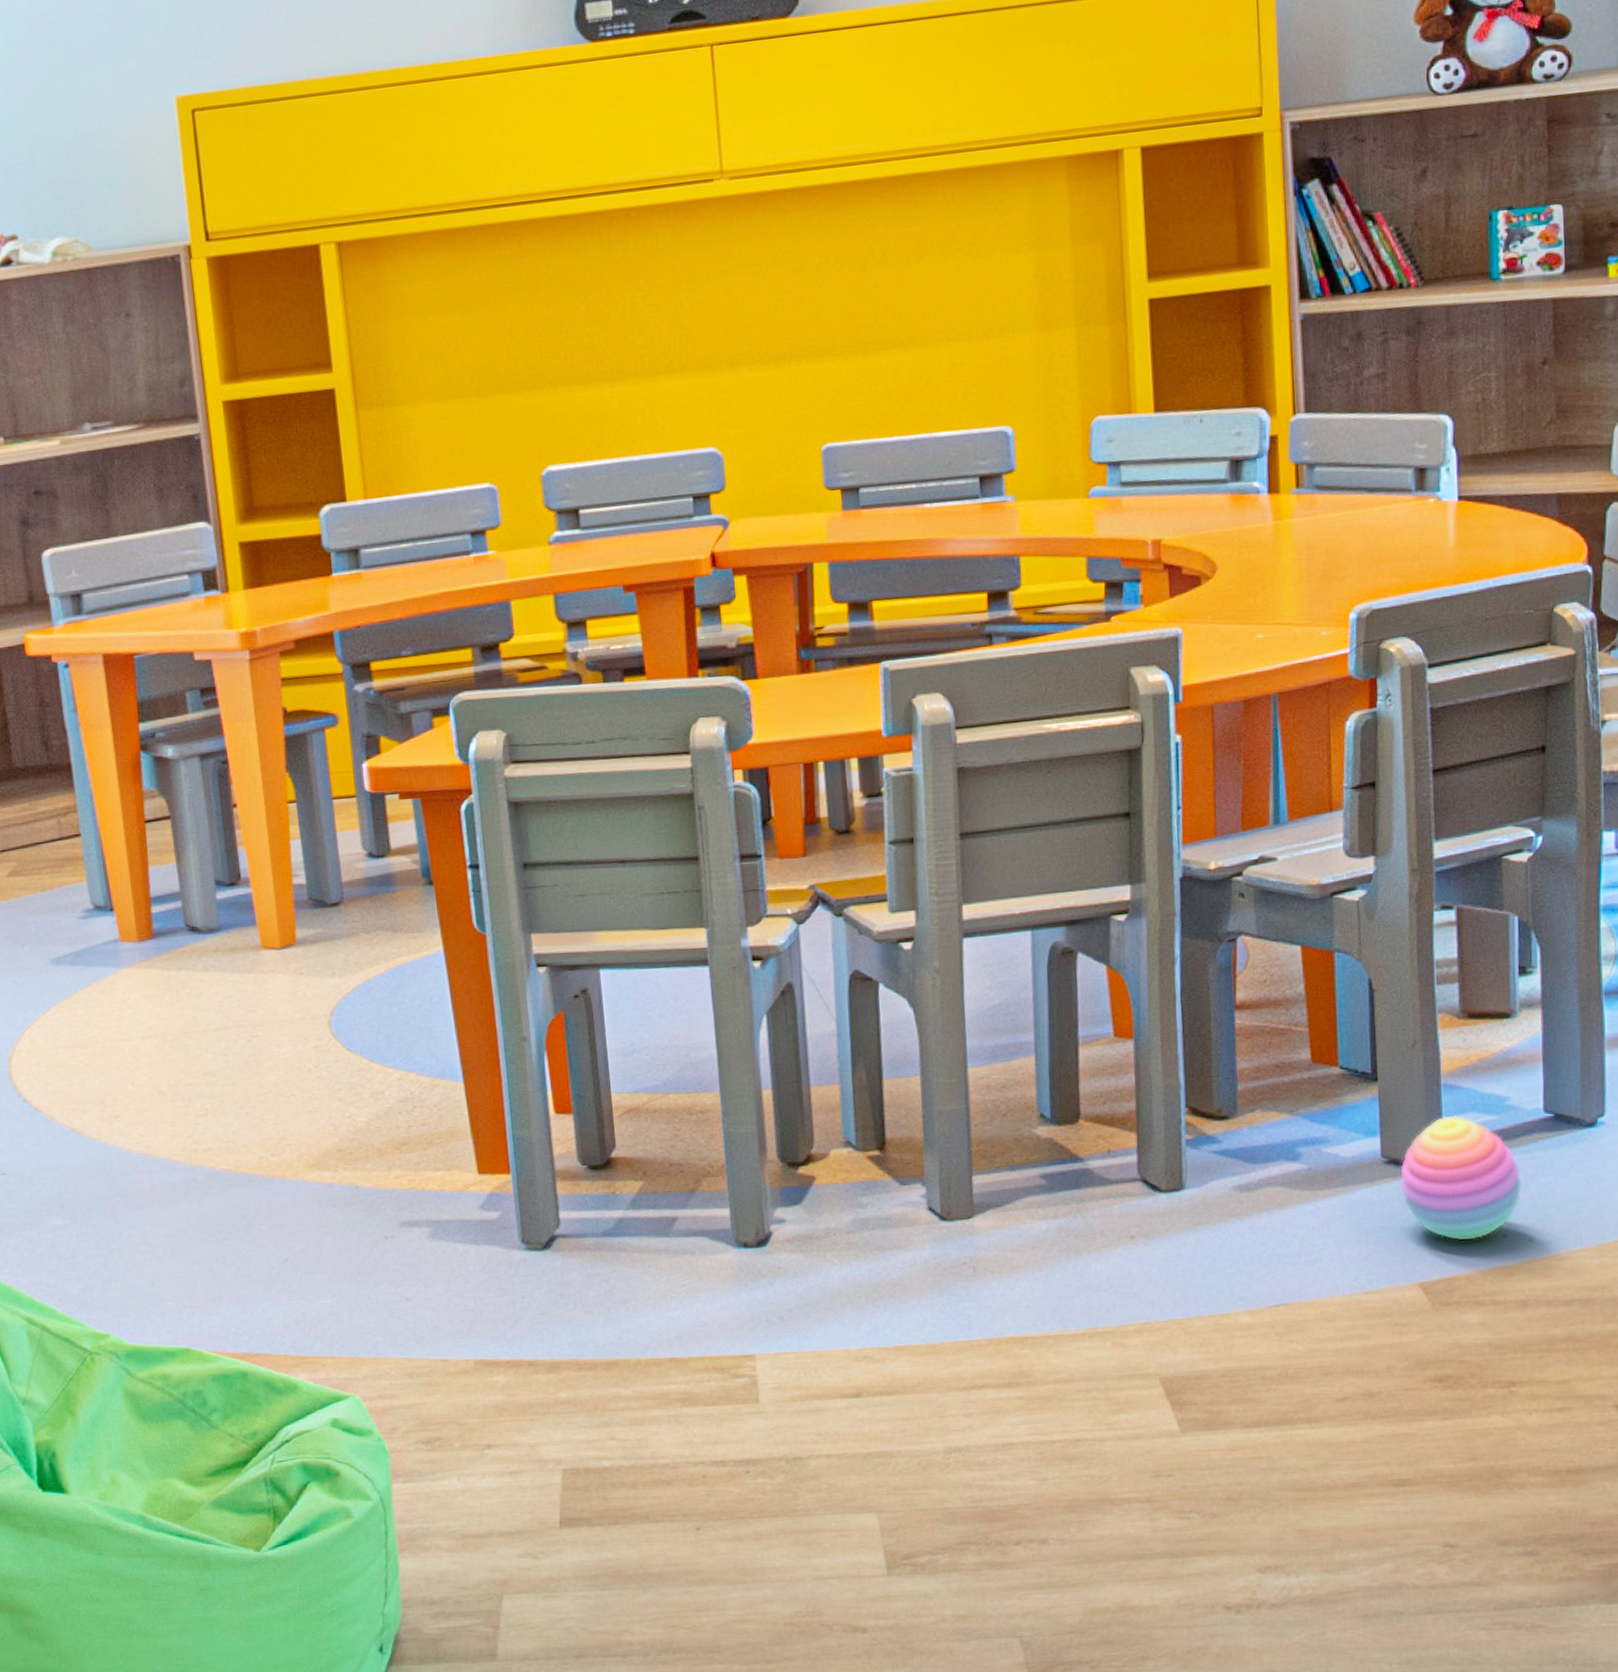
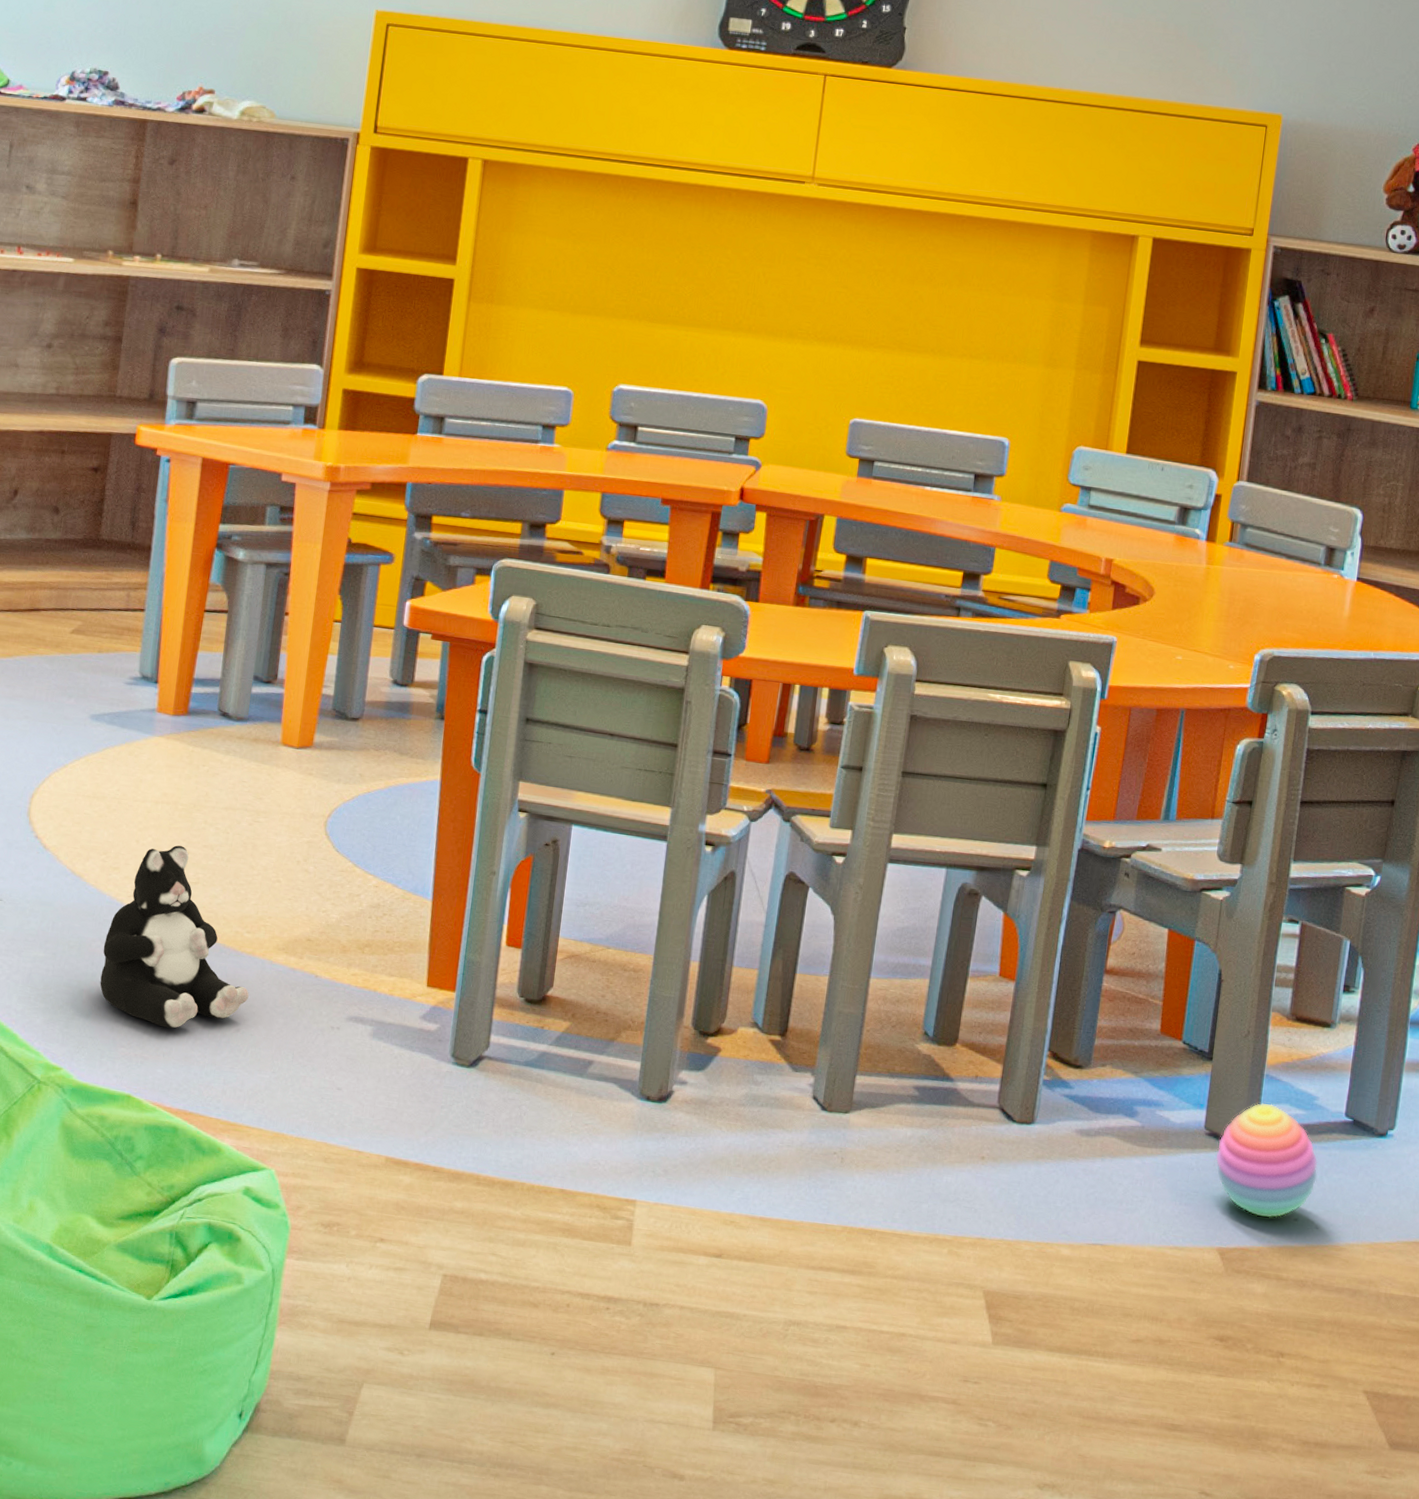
plush toy: none [123,1079,290,1272] -> present [100,845,249,1029]

